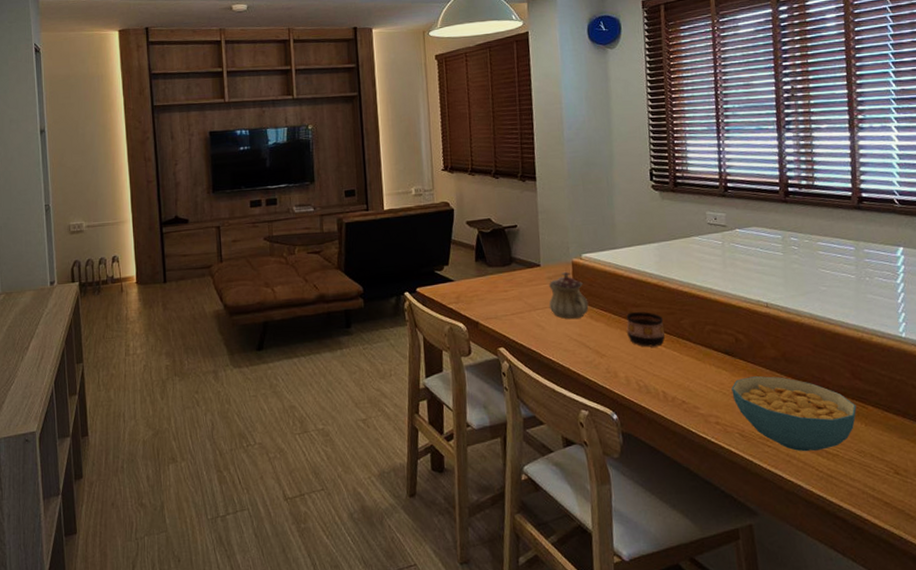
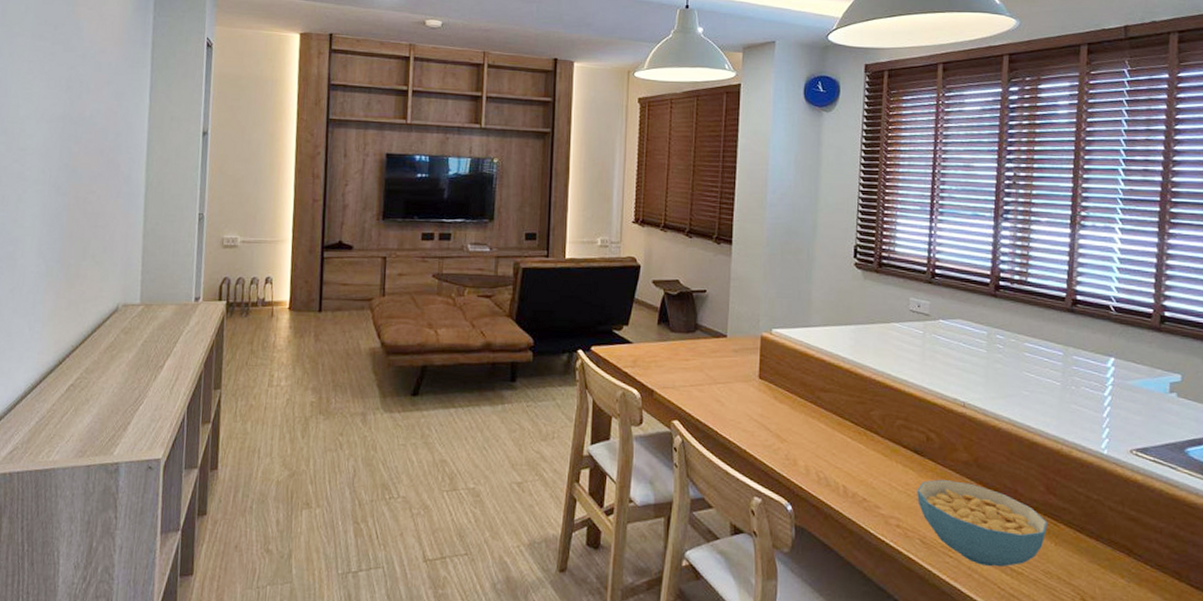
teapot: present [549,271,589,319] -> none [731,345,774,397]
cup: present [626,312,665,347] -> none [812,397,853,437]

